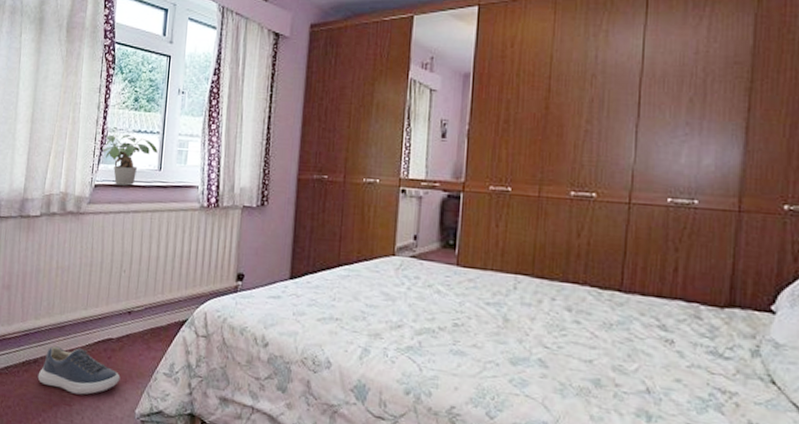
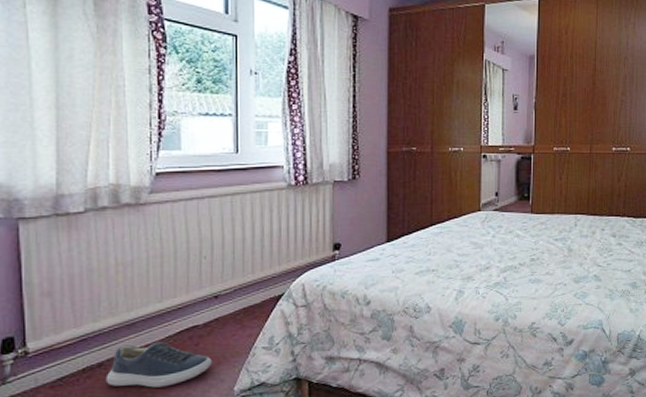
potted plant: present [101,135,158,186] -> none [160,118,232,171]

